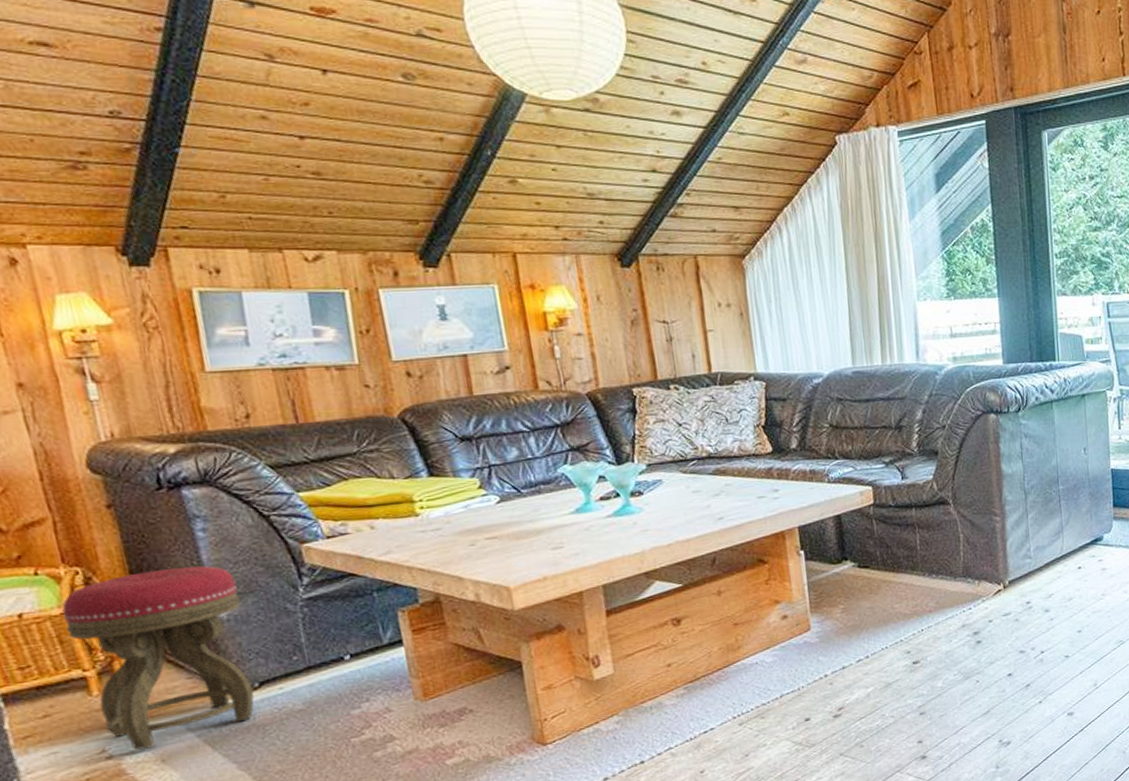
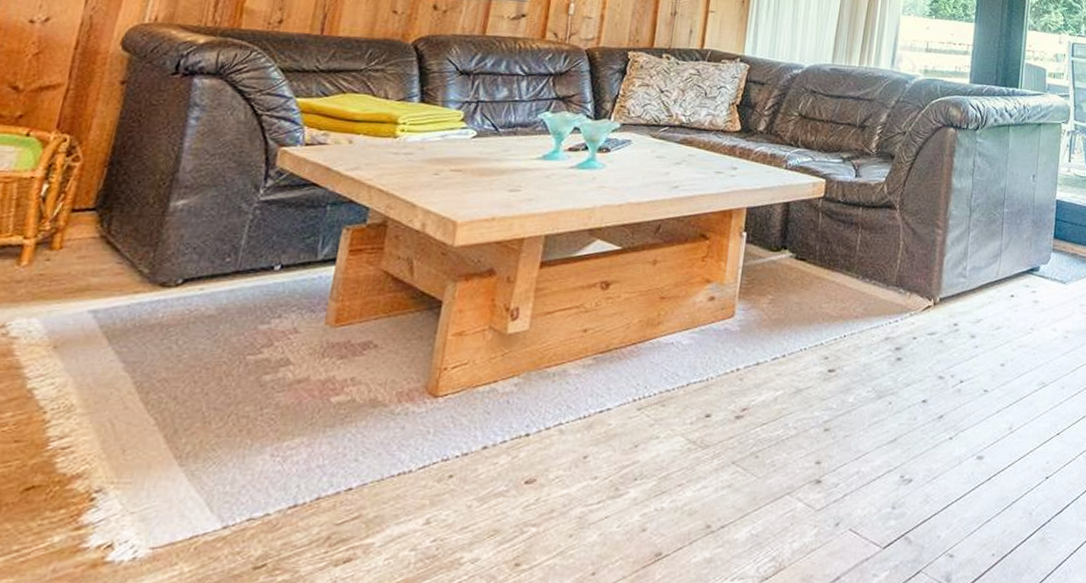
stool: present [61,566,254,750] -> none [16,149,206,331]

